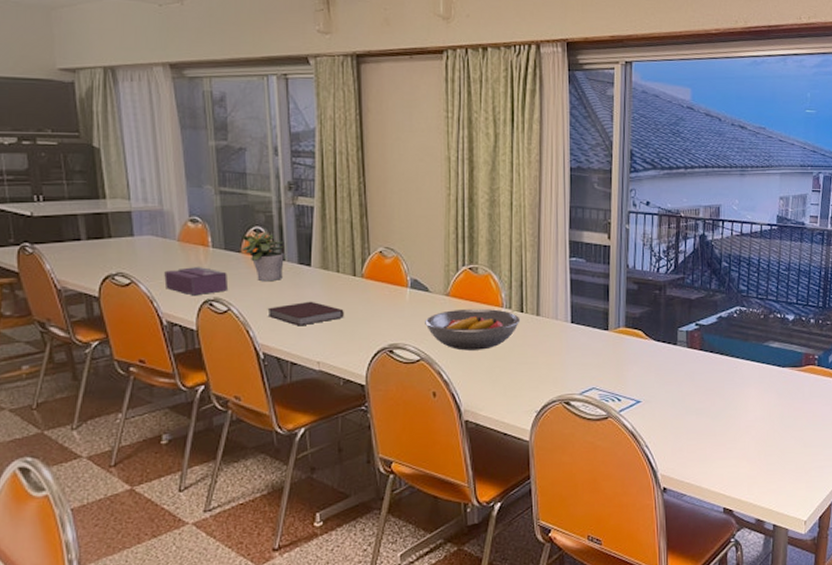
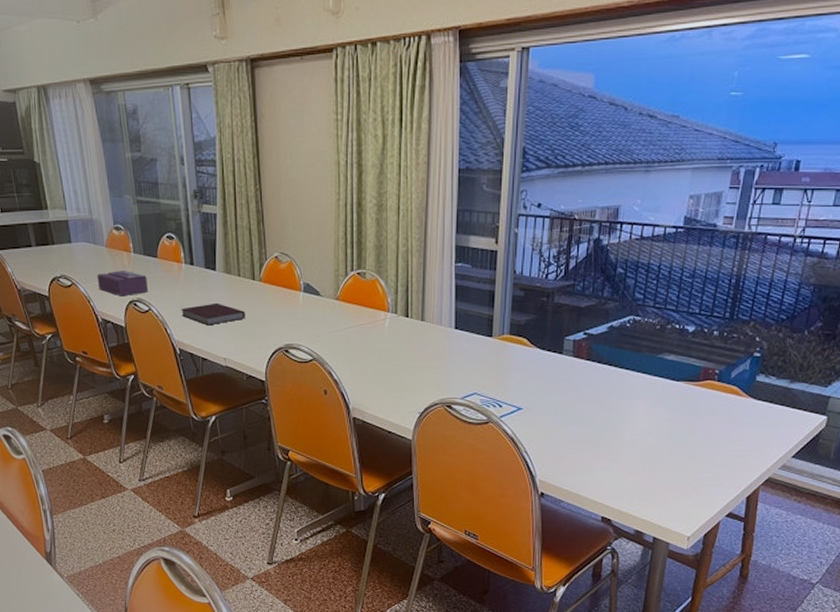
potted plant: present [242,231,284,281] -> none [157,238,193,283]
fruit bowl: present [425,308,521,351] -> none [317,312,406,353]

